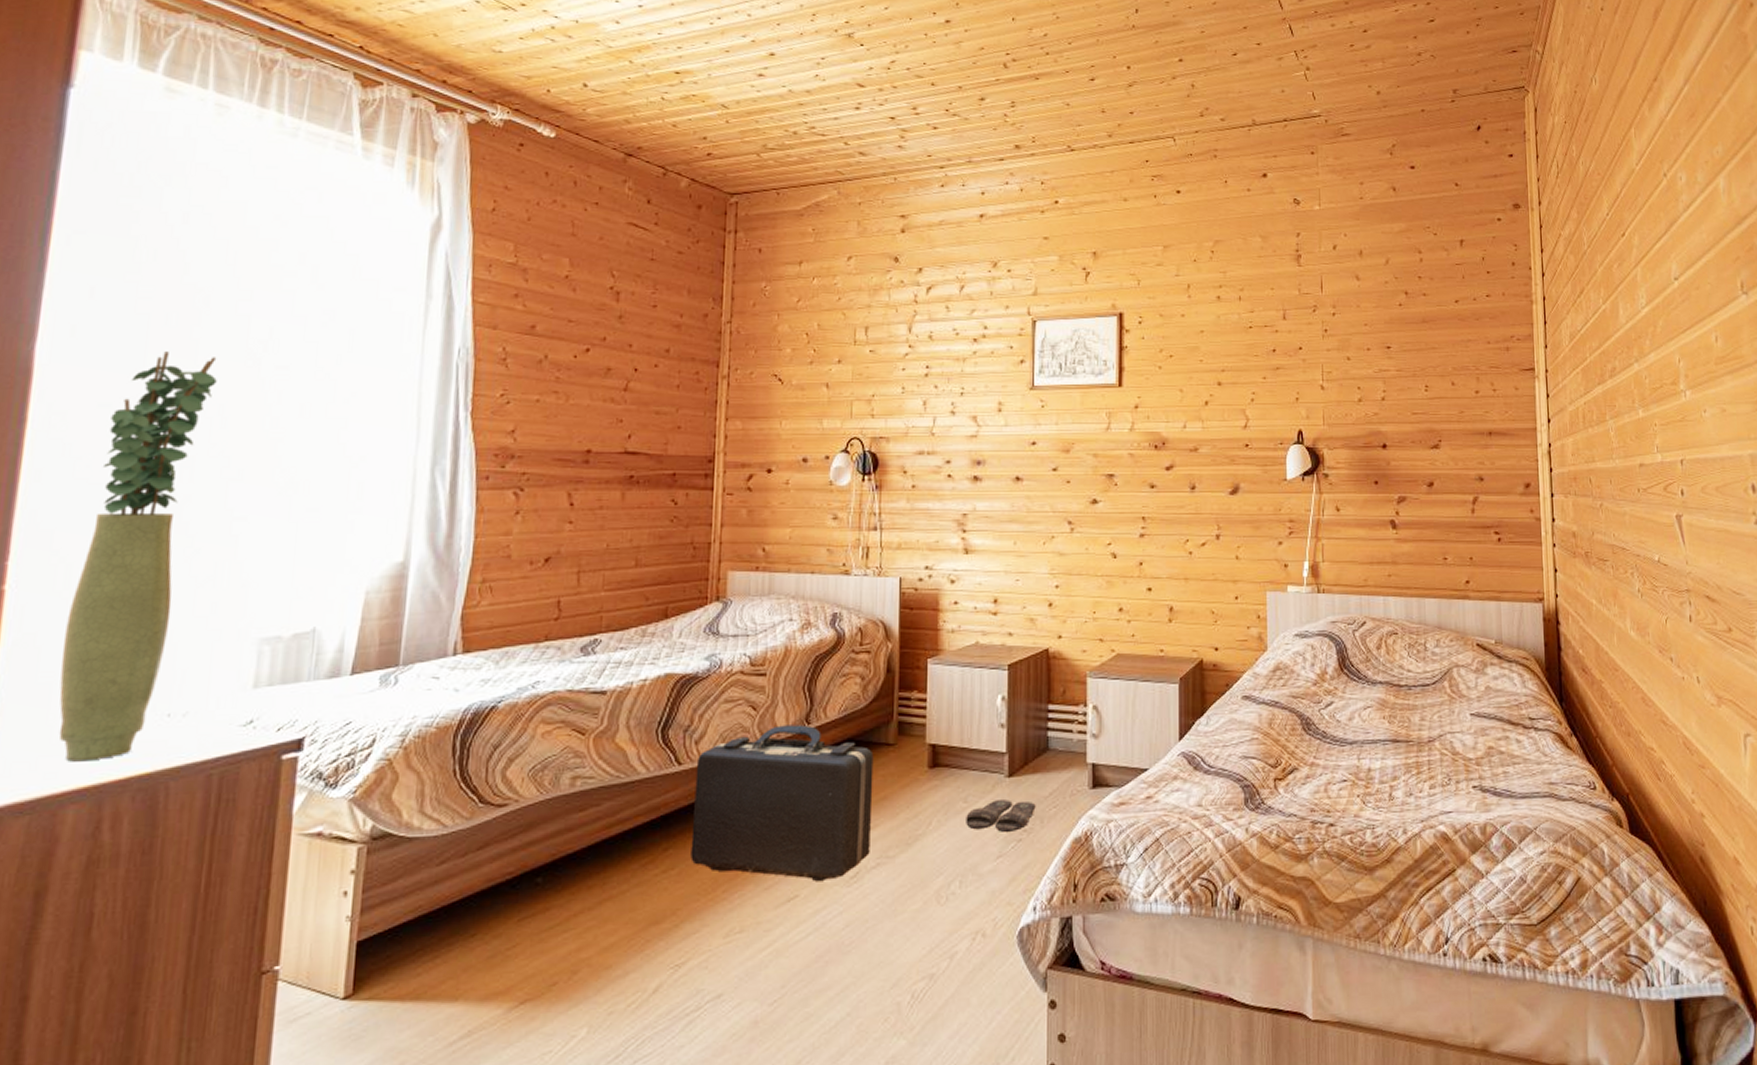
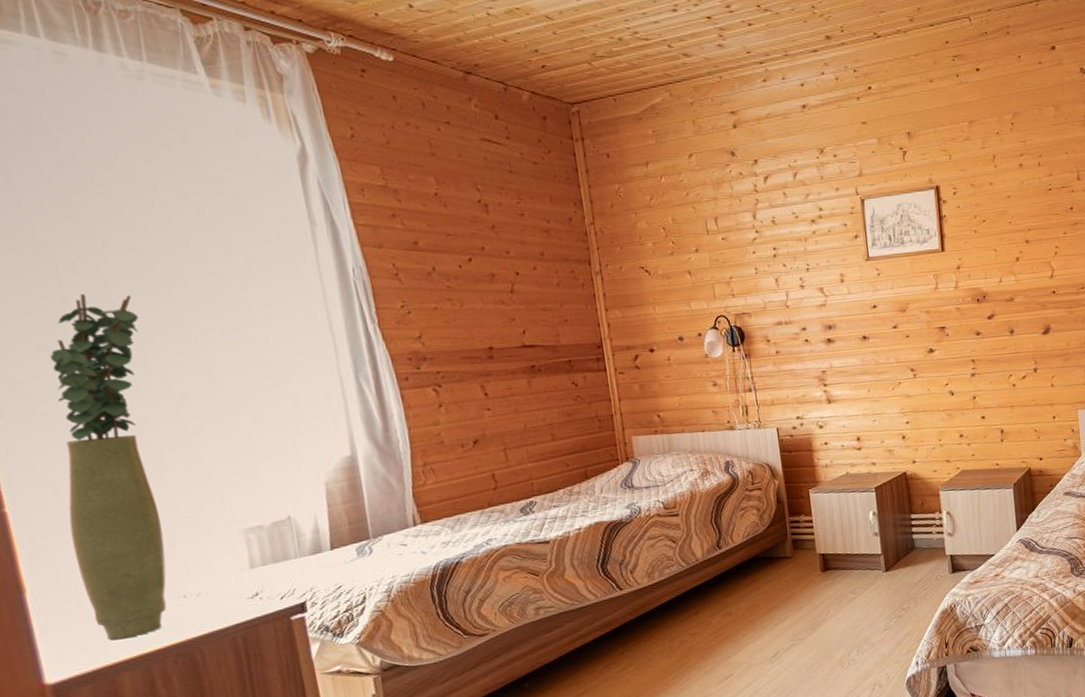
suitcase: present [690,724,874,882] -> none [634,550,784,664]
slippers: present [966,800,1036,832] -> none [855,588,910,613]

